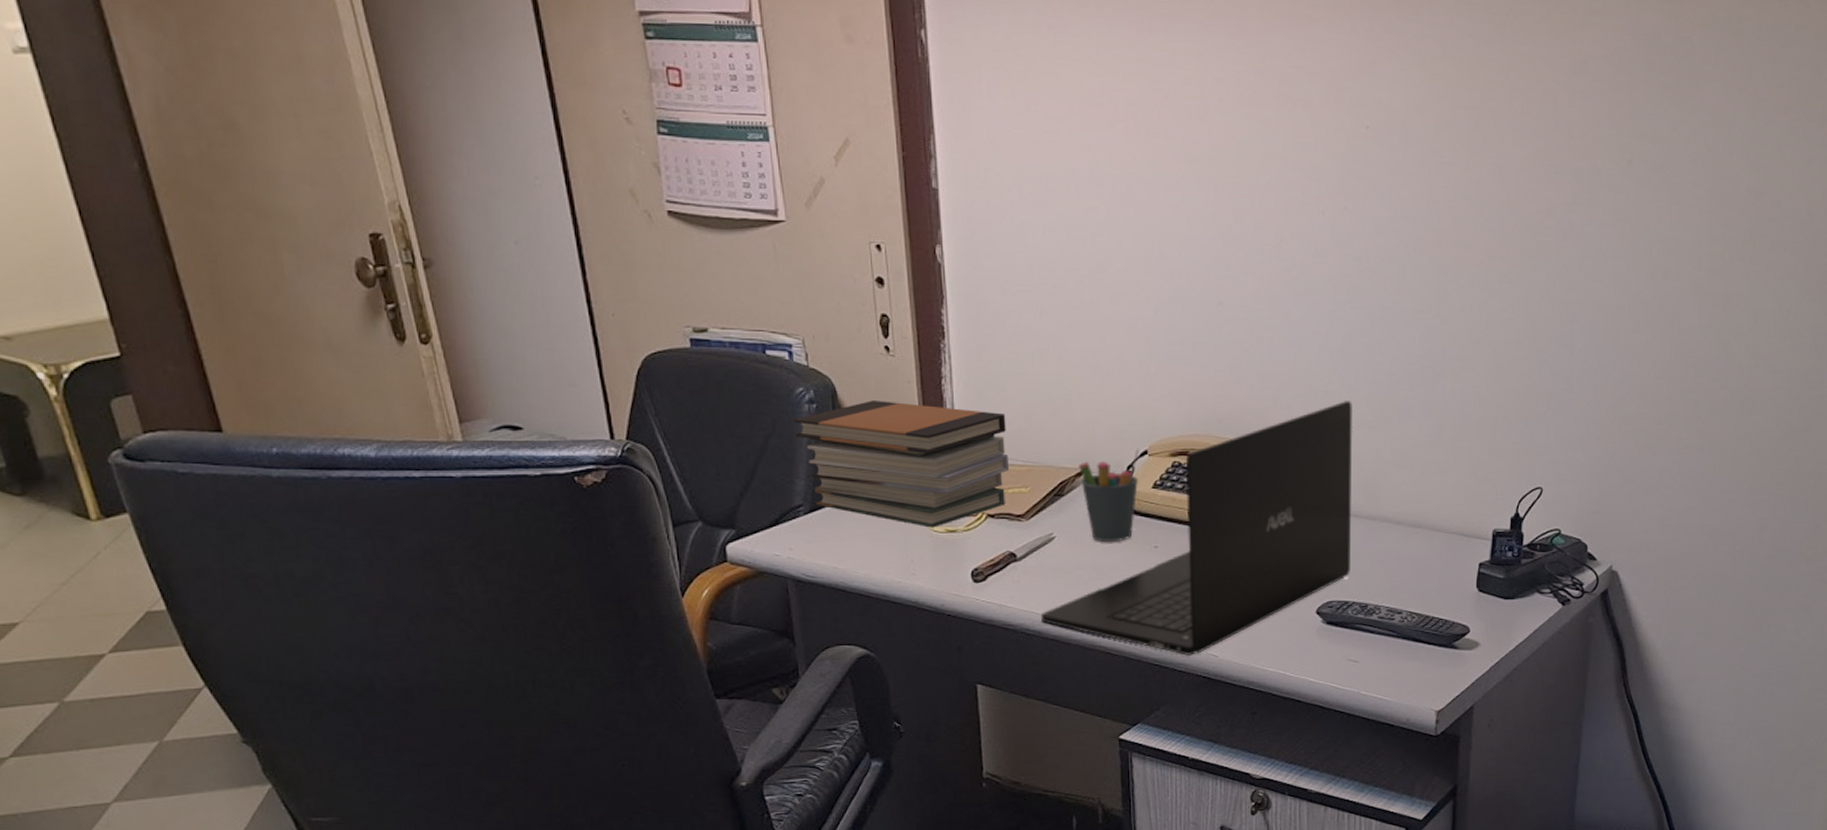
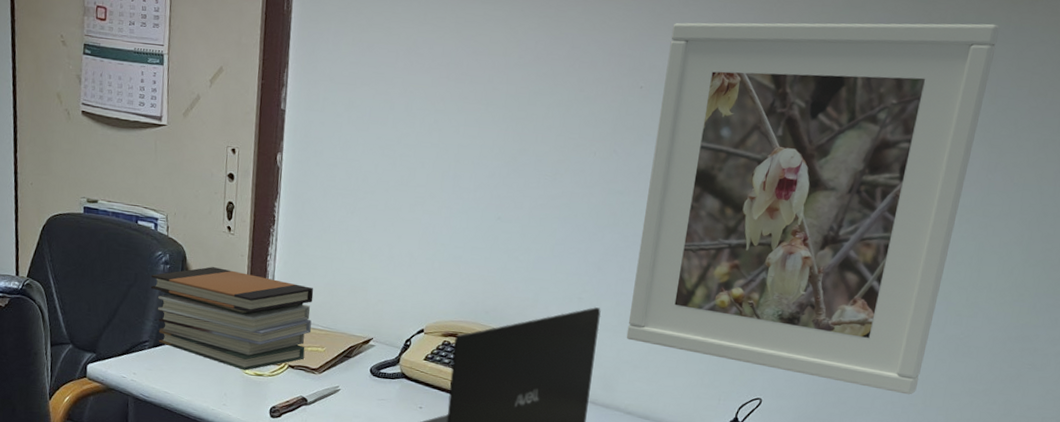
pen holder: present [1079,447,1139,543] -> none [366,326,417,400]
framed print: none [1384,24,1752,464] -> present [626,22,1000,395]

